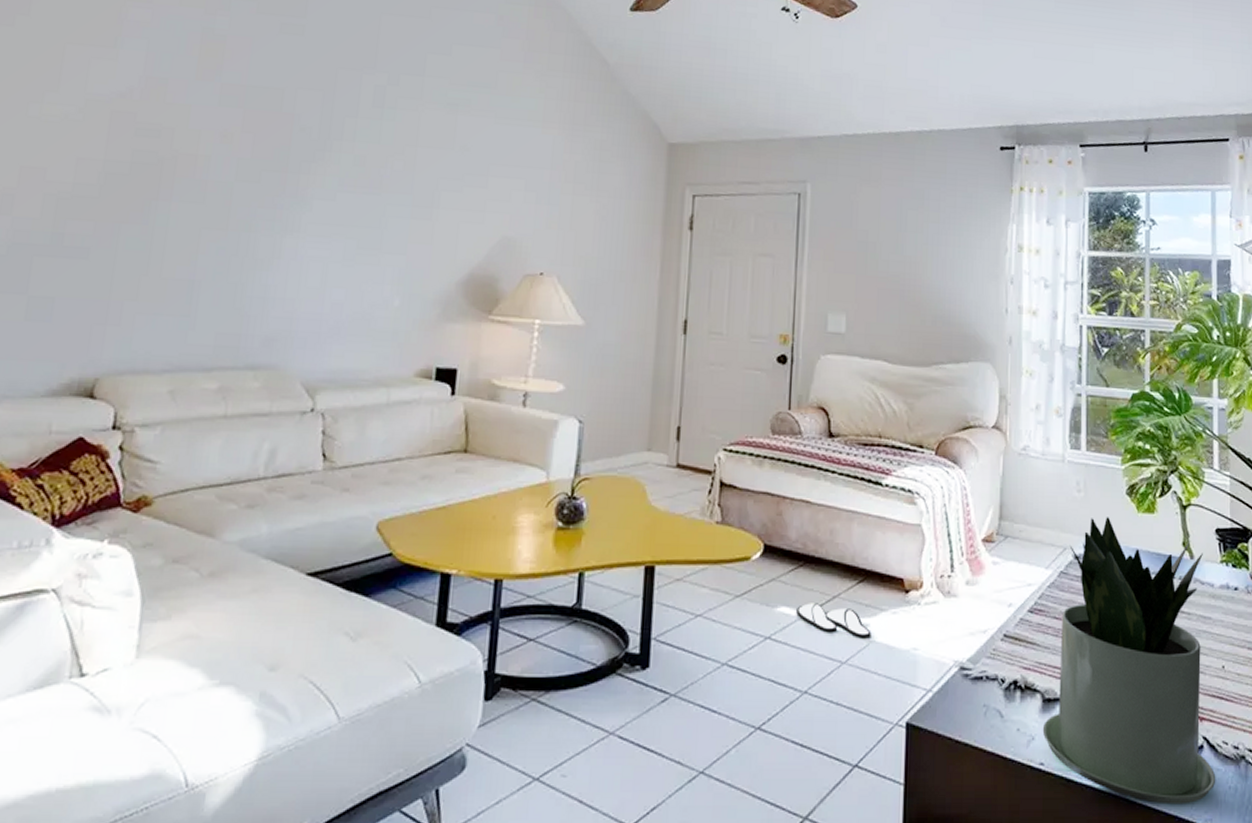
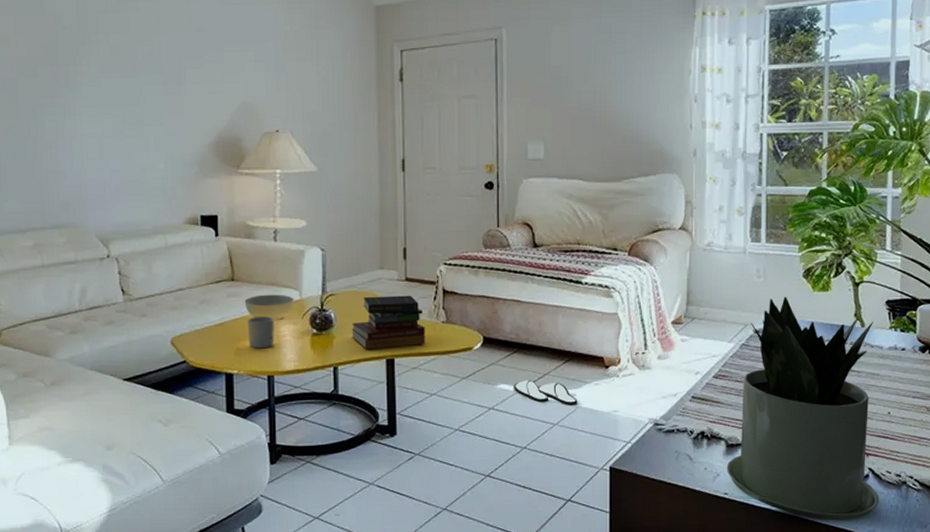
mug: none [475,501,512,543] -> present [247,316,275,349]
bowl: none [476,472,540,508] -> present [244,294,294,321]
books: none [605,484,695,552] -> present [352,295,425,349]

